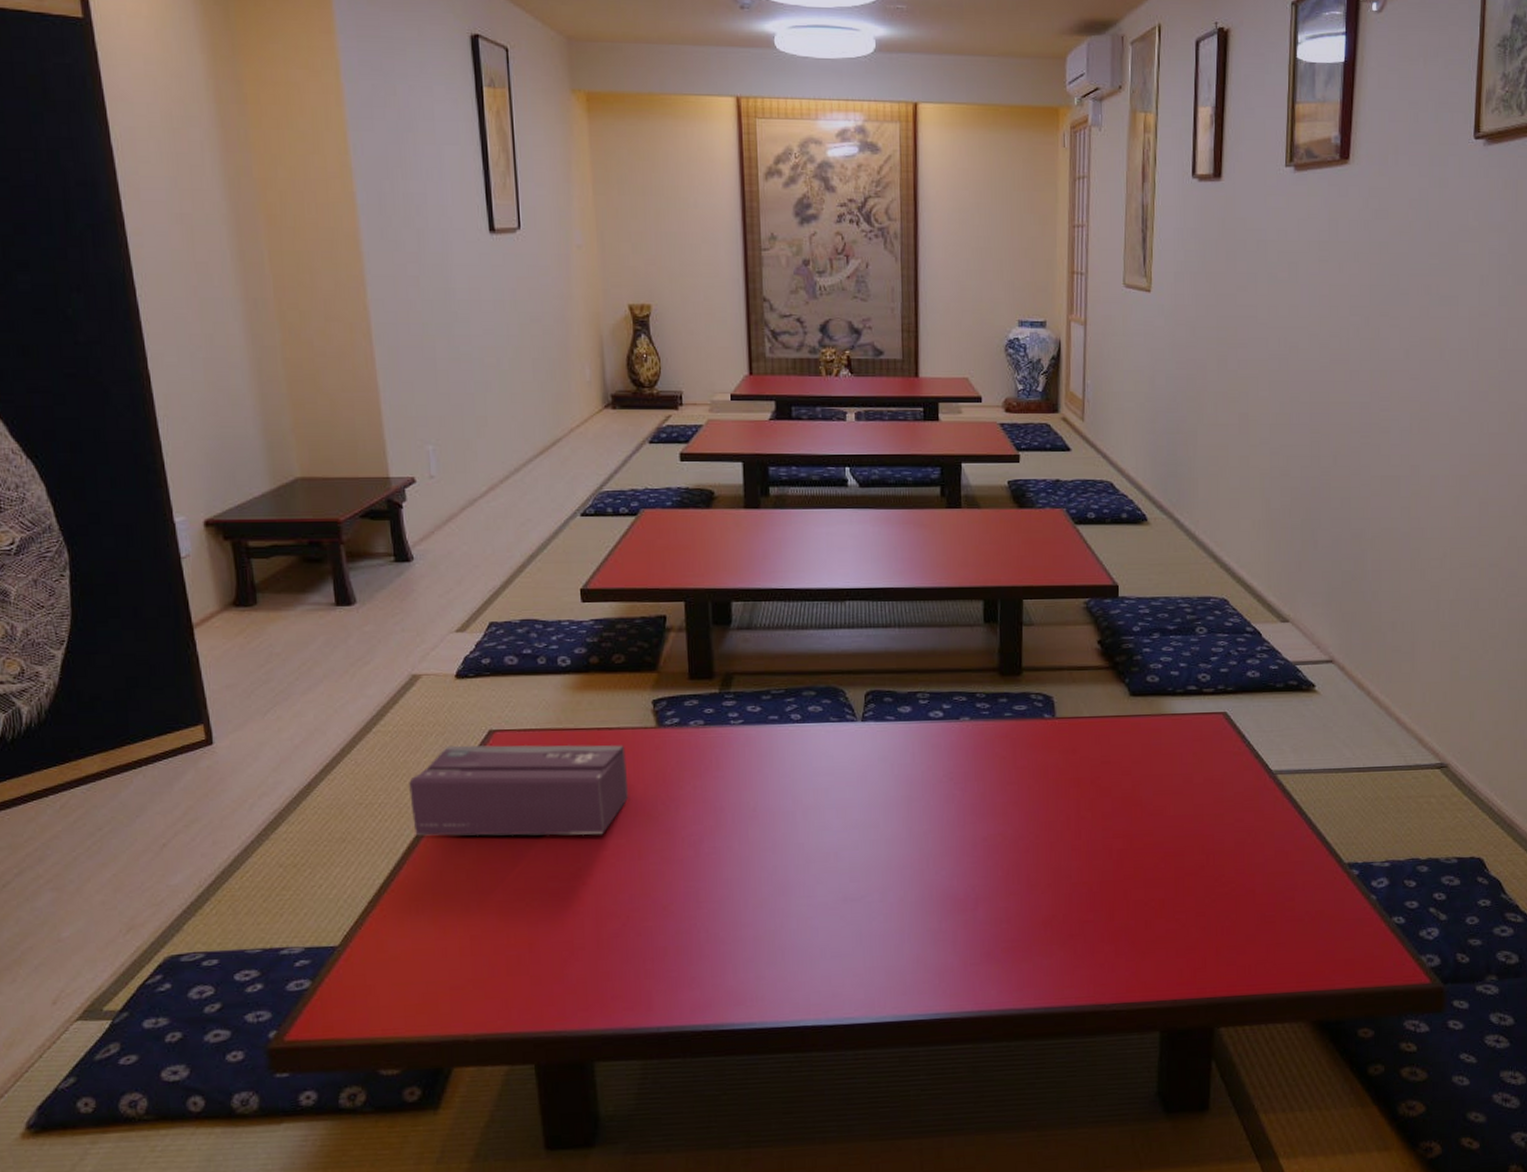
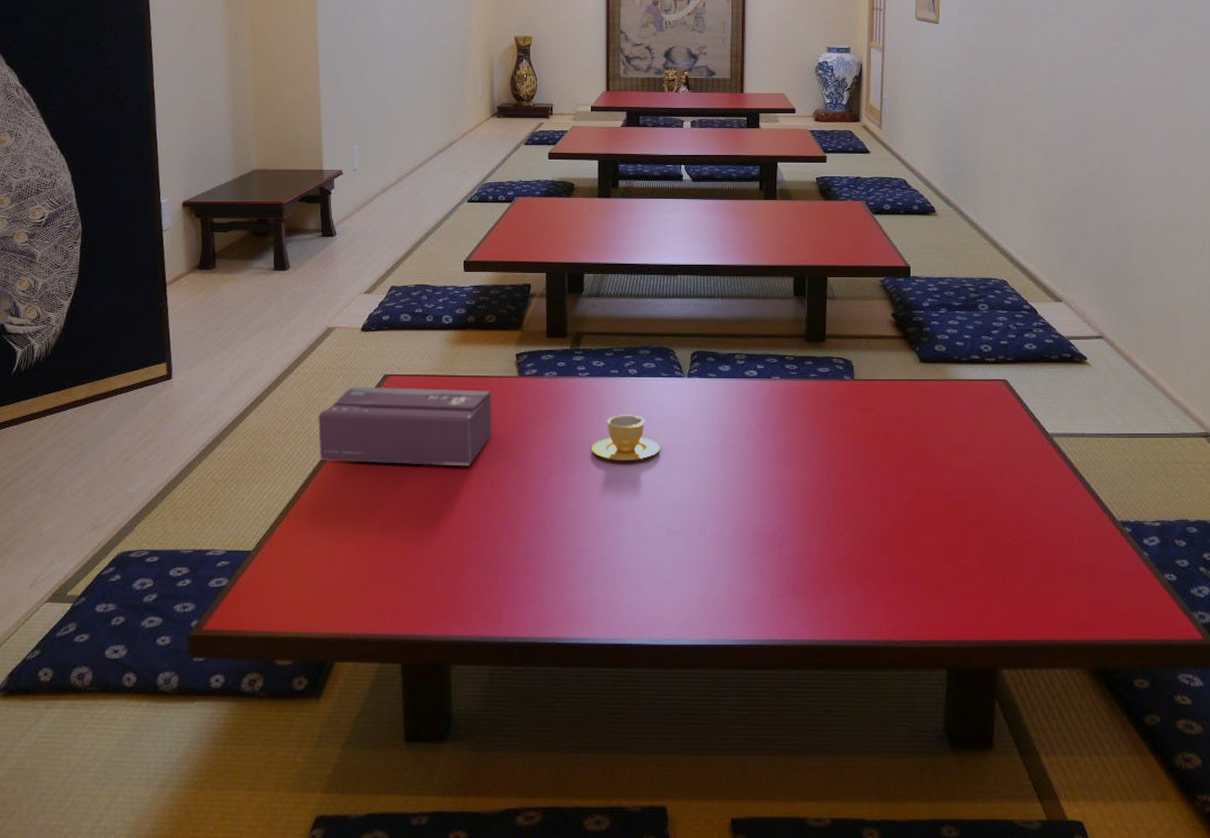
cup: none [749,767,833,821] -> present [591,415,661,460]

